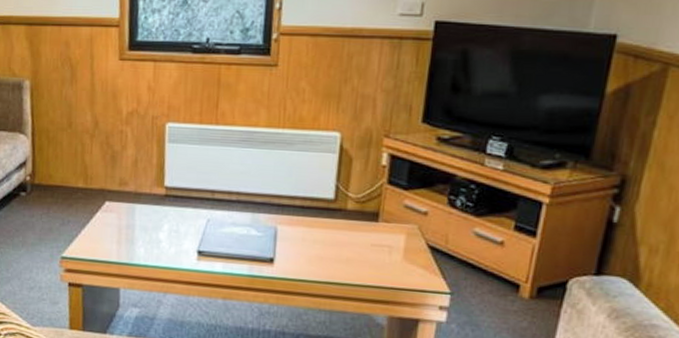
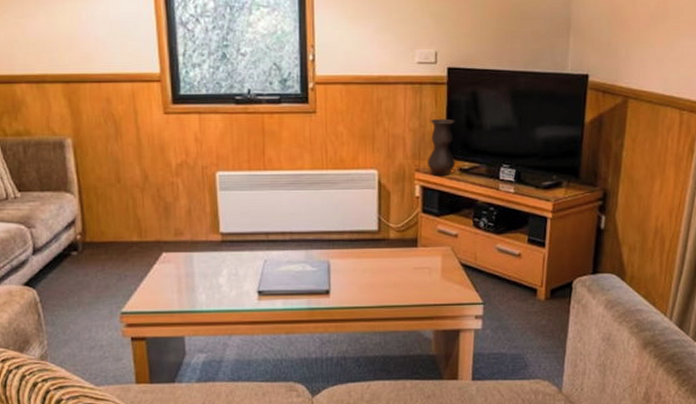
vase: none [398,79,438,146] -> present [427,118,455,177]

